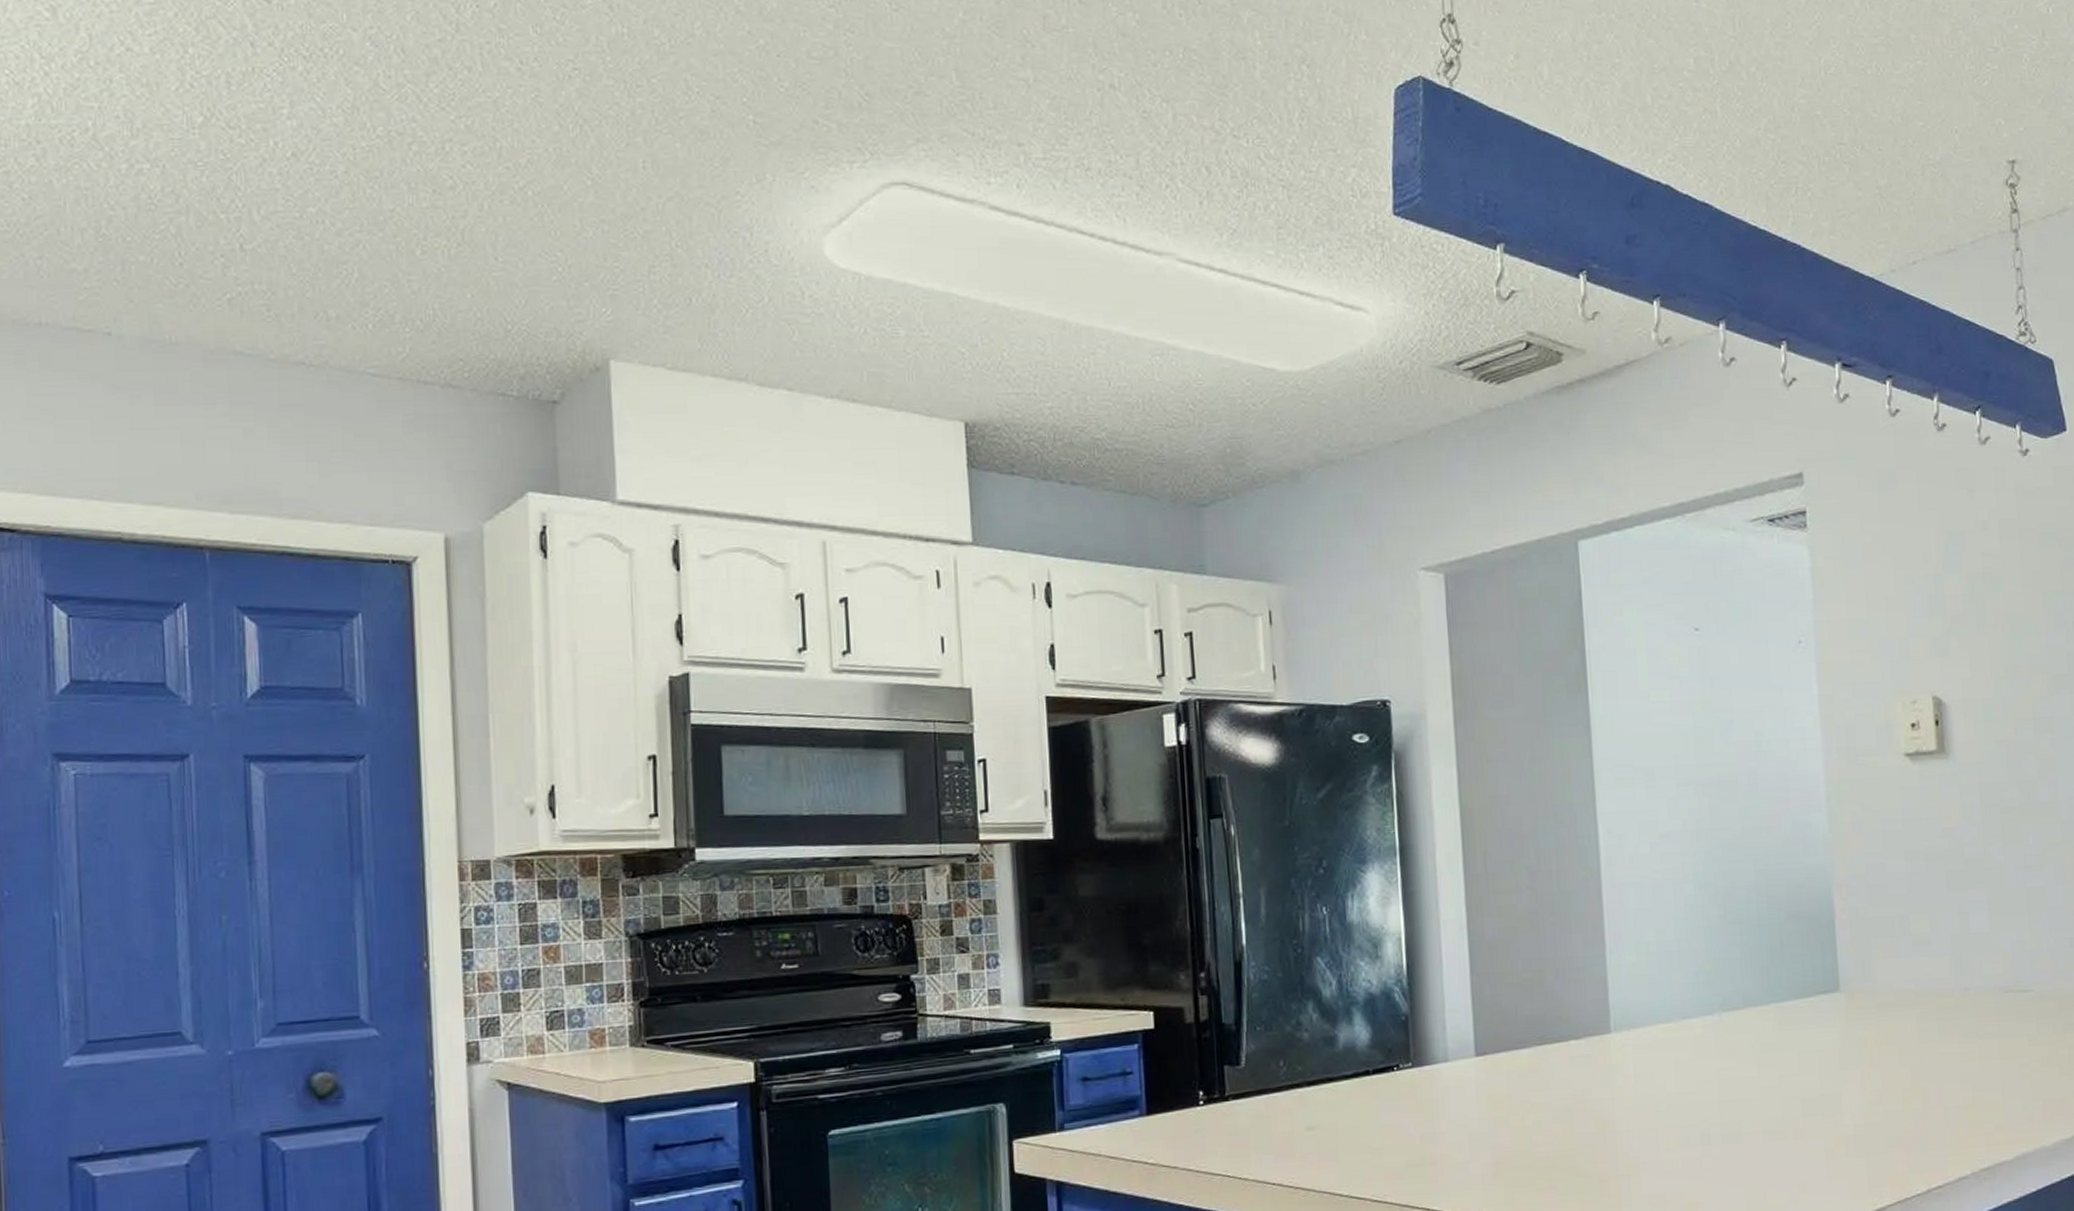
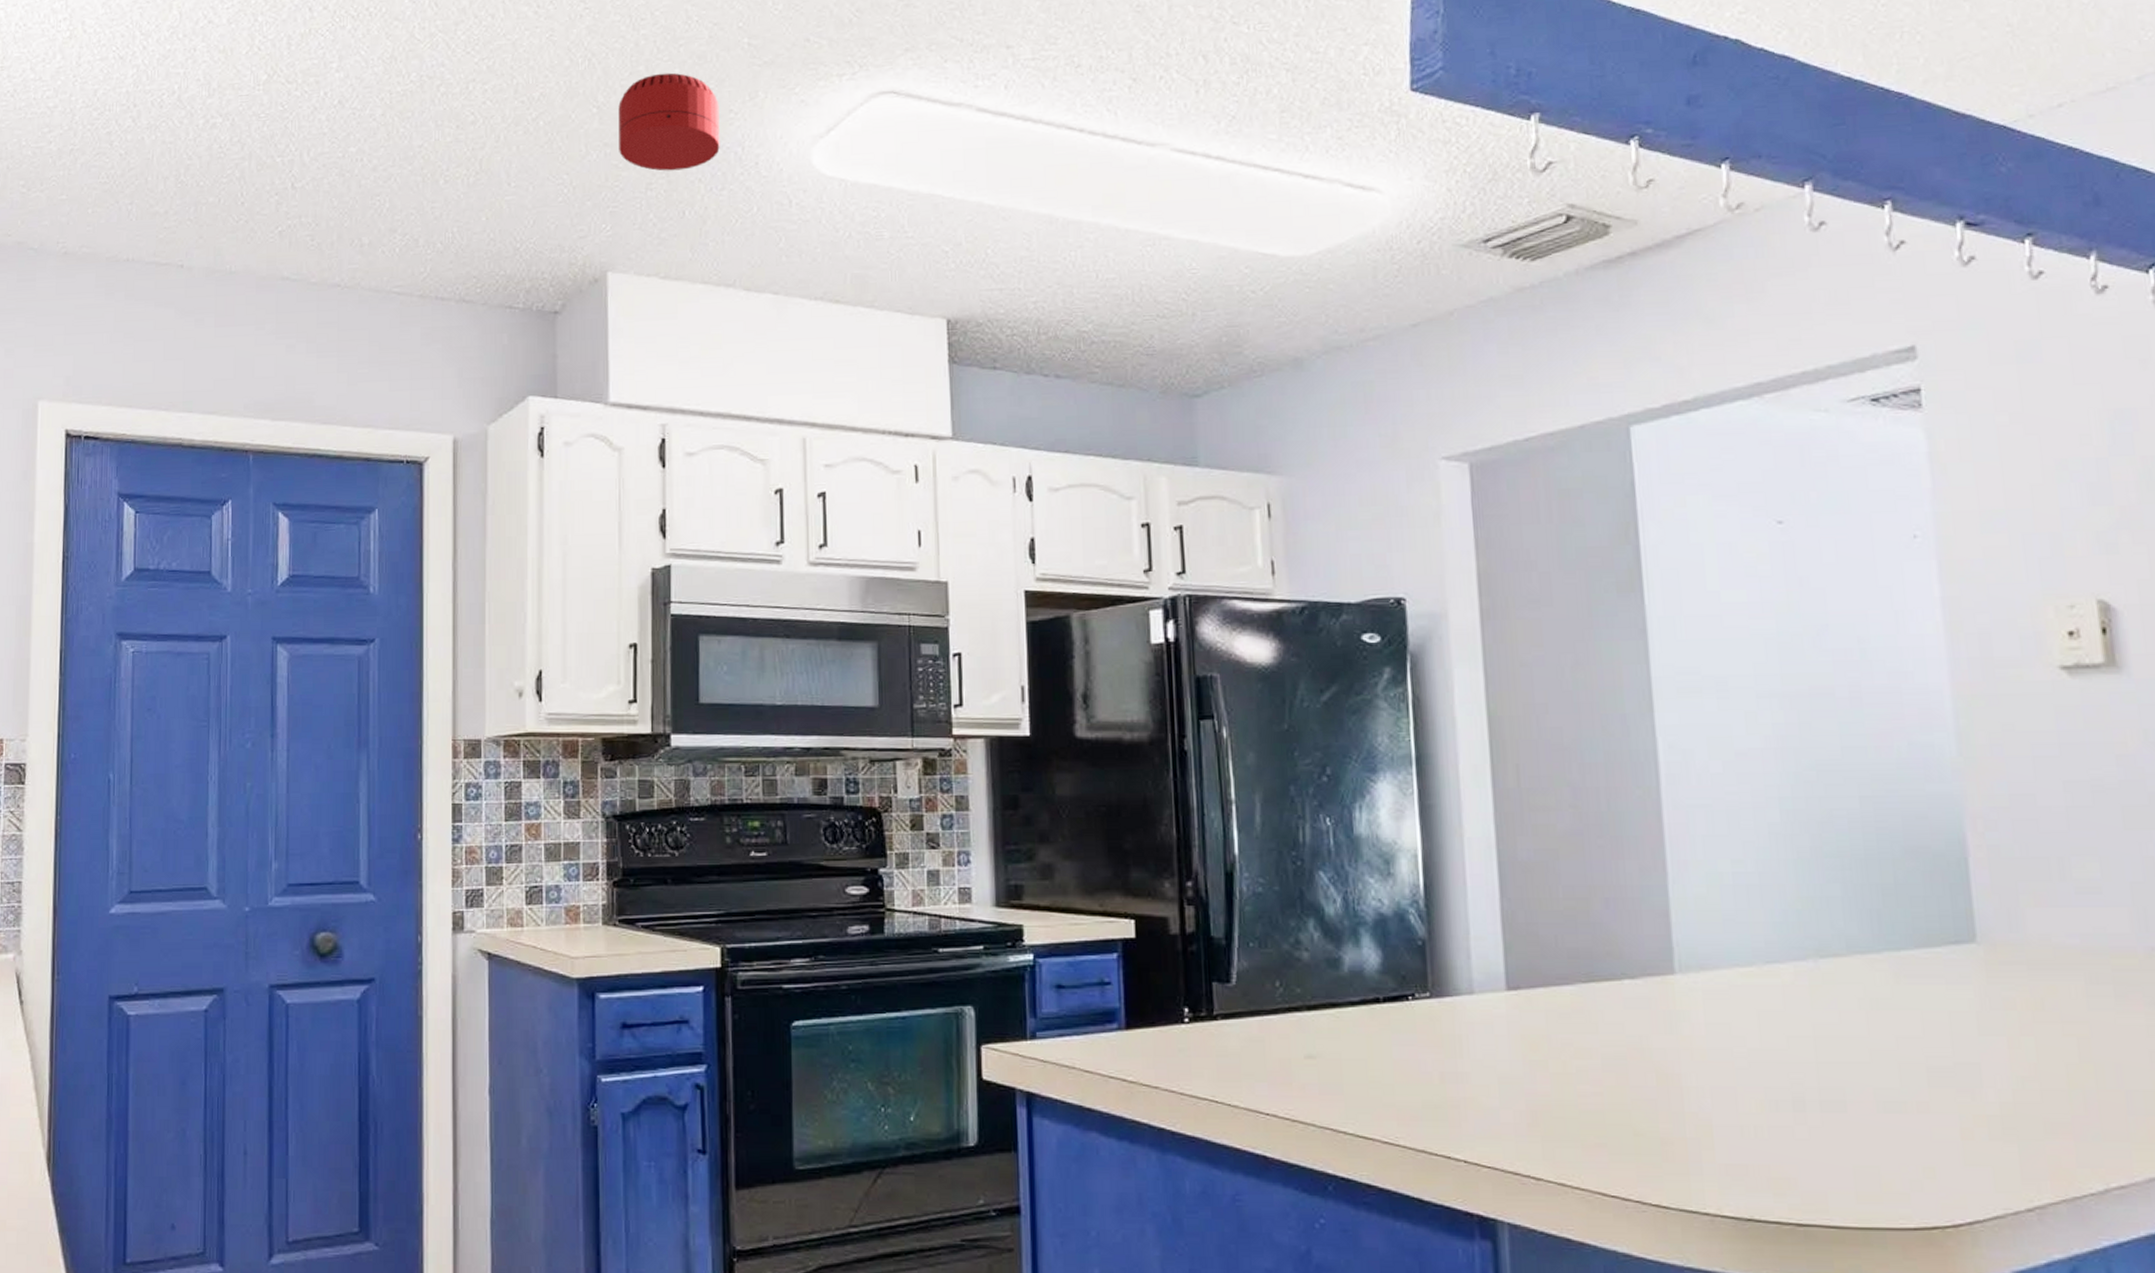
smoke detector: none [615,147,727,254] -> present [618,72,720,171]

